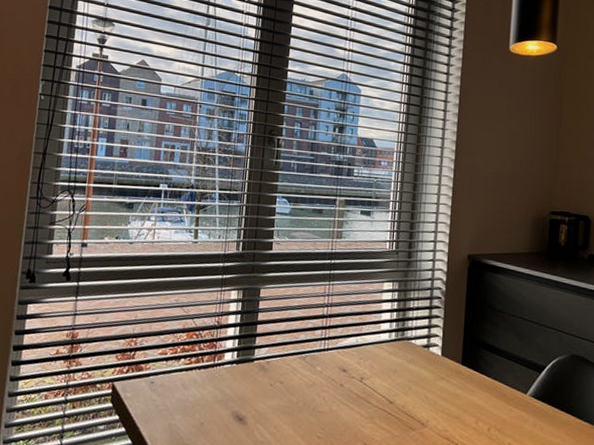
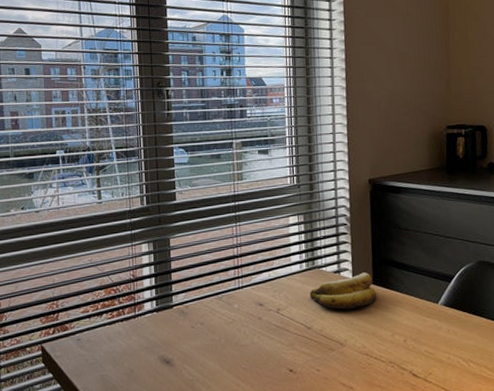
banana: none [395,350,465,388] -> present [309,272,377,310]

